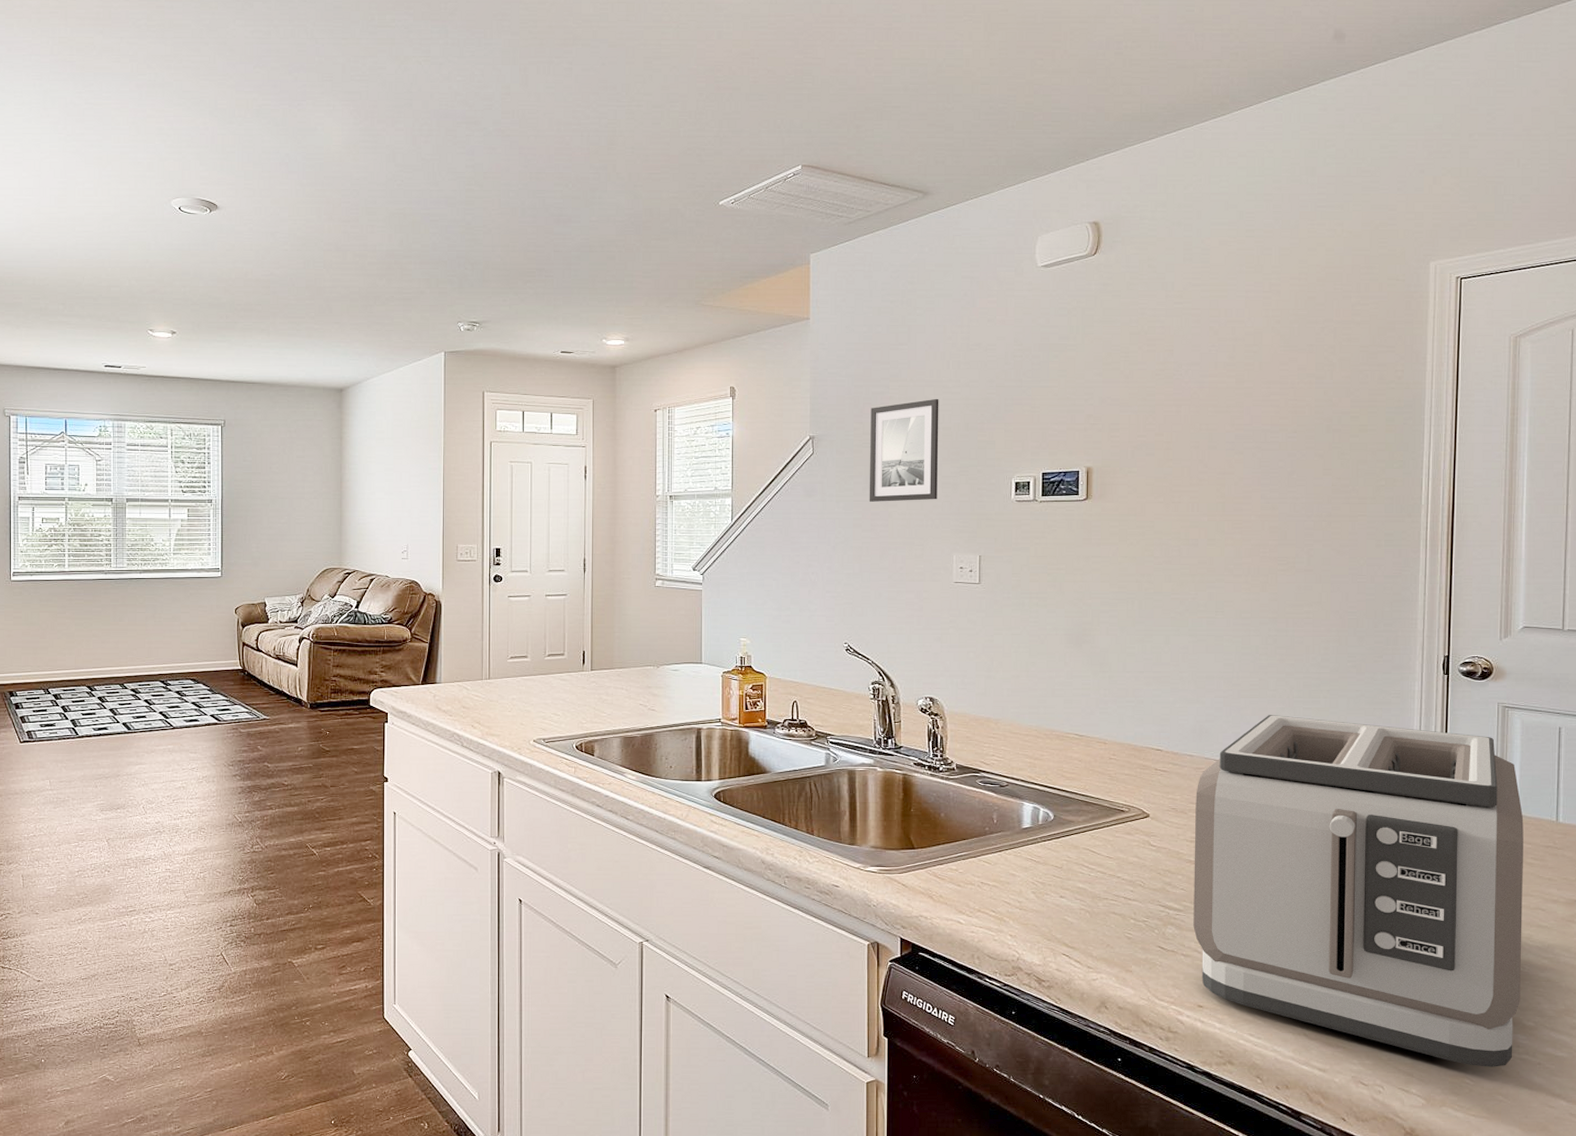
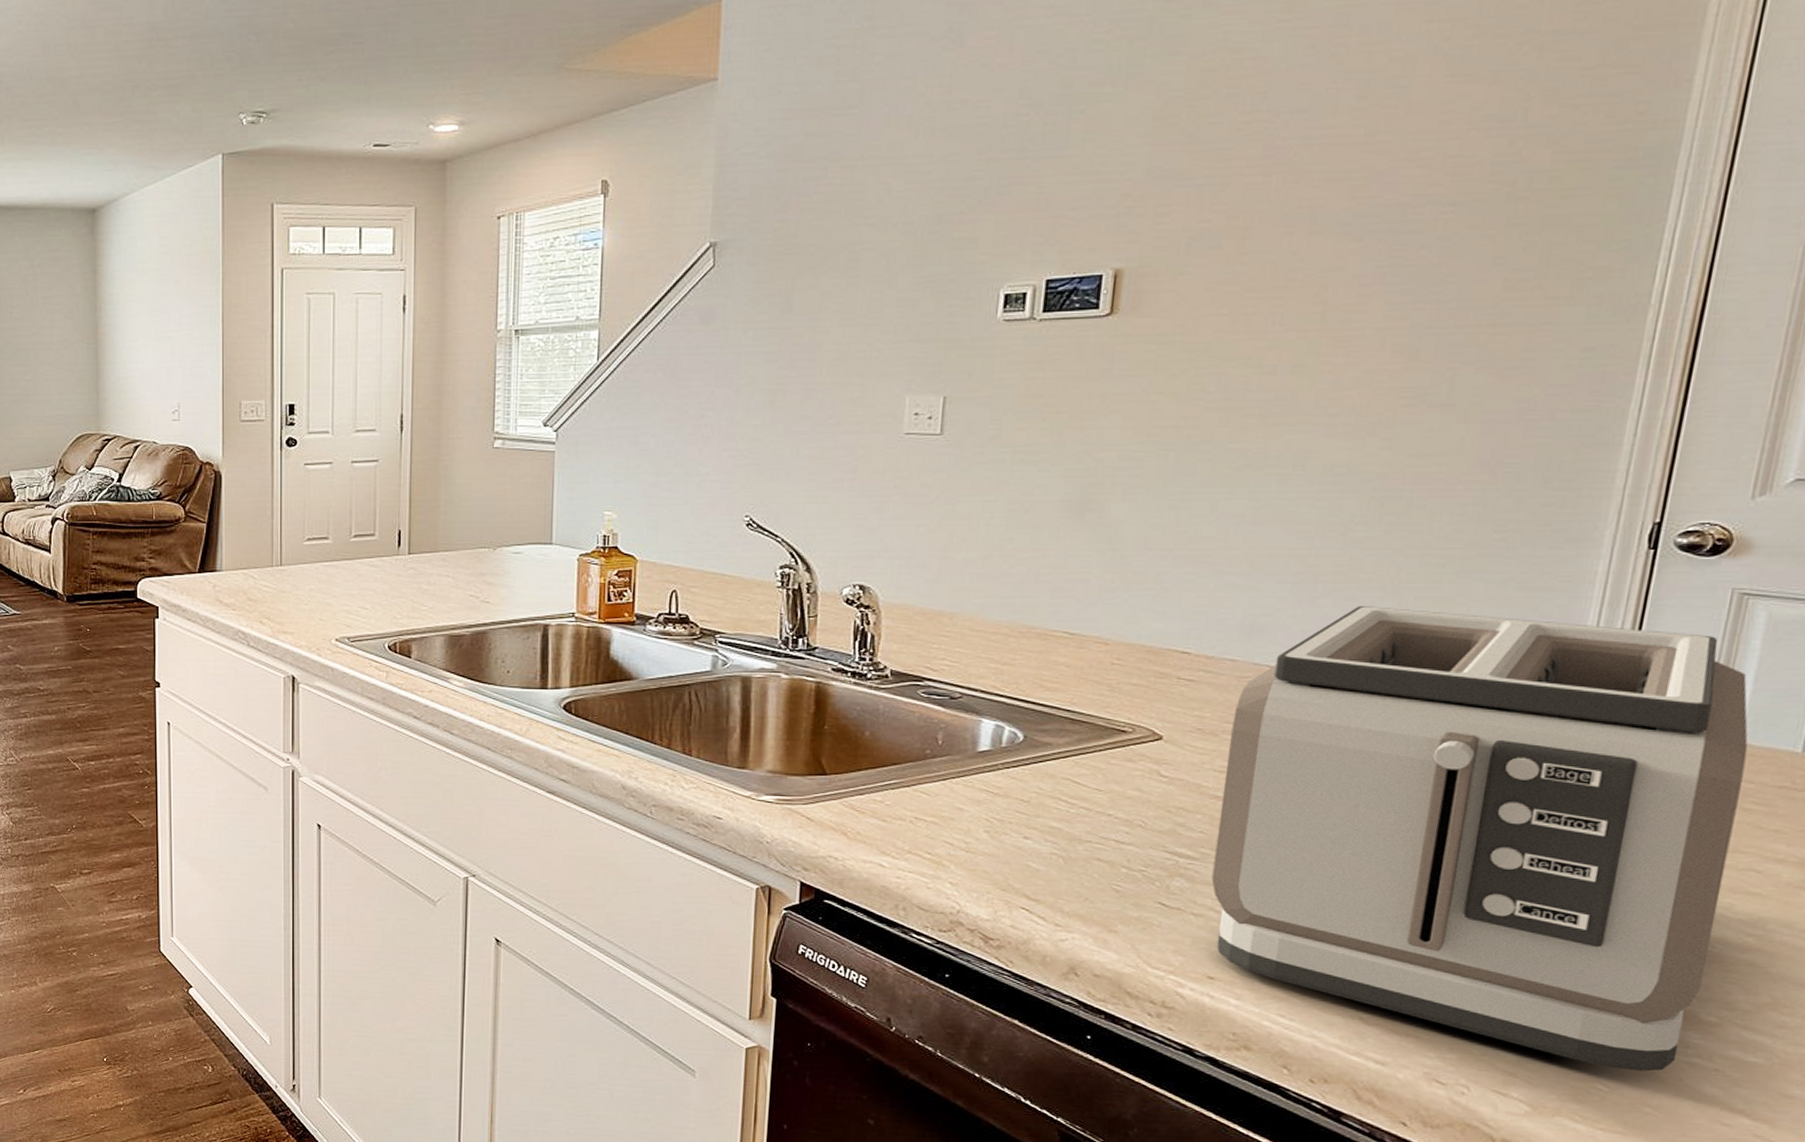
wall art: present [869,398,939,502] -> none [789,181,900,329]

